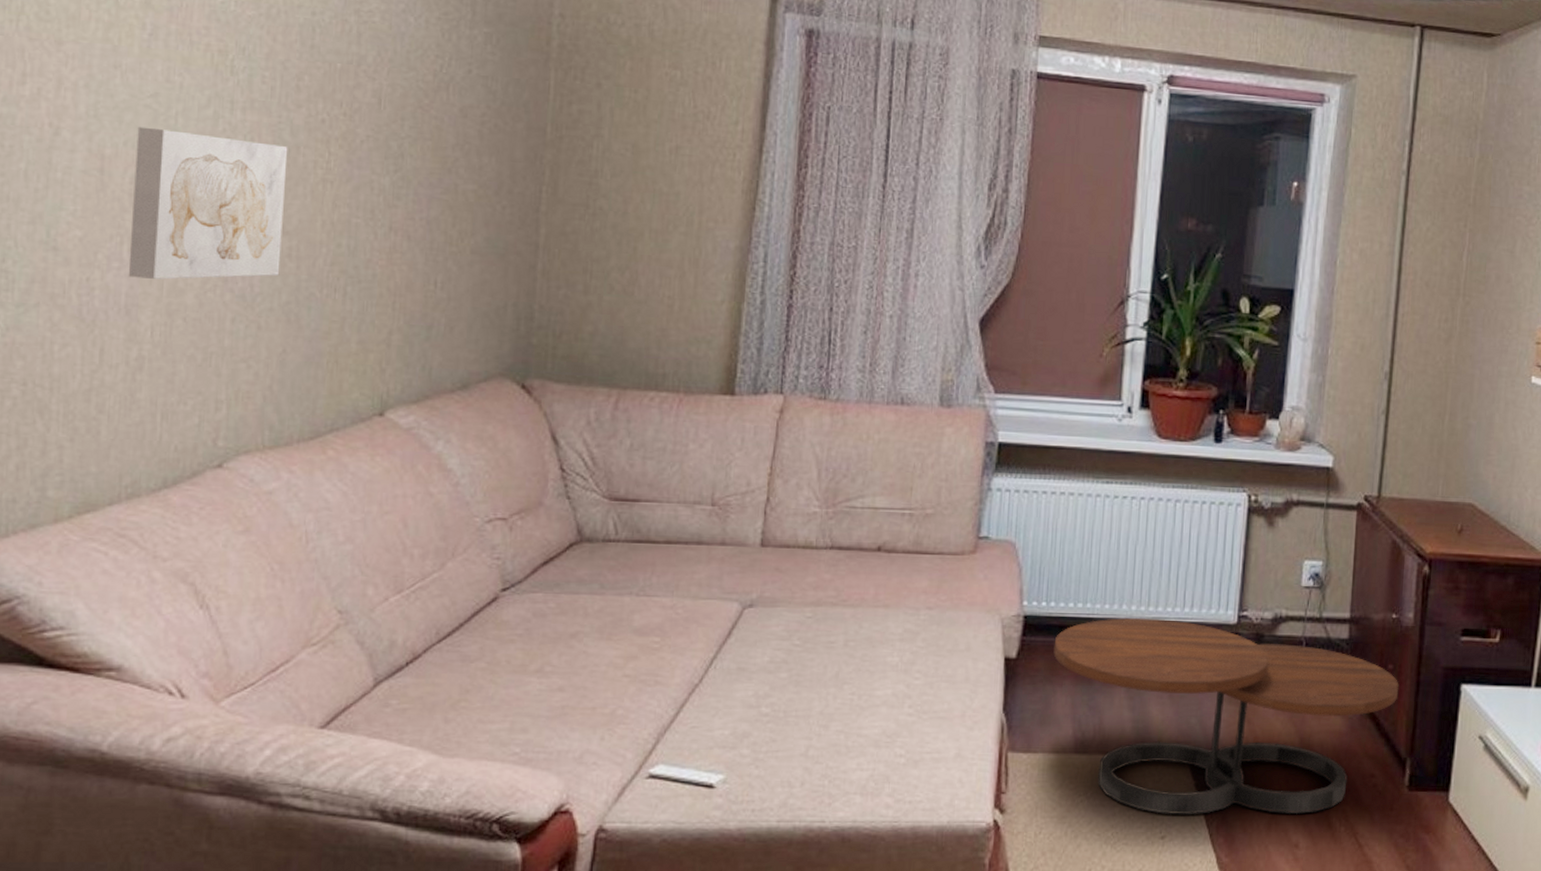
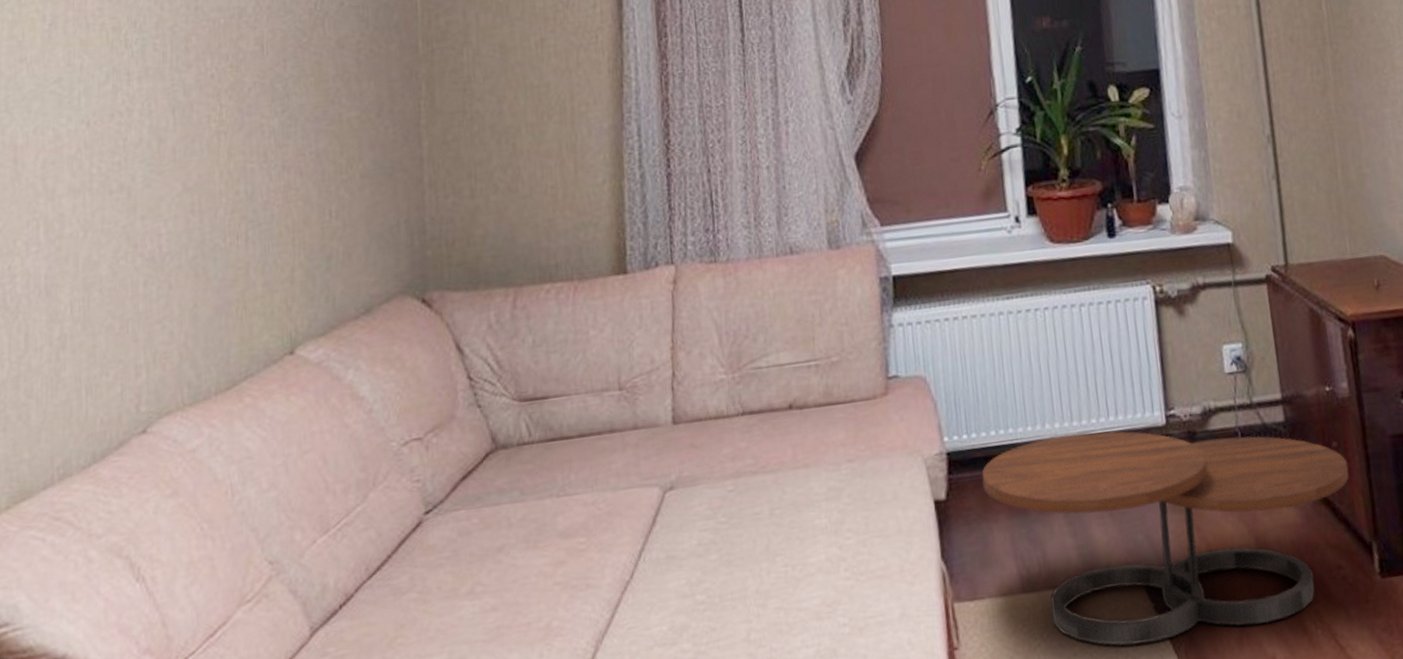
wall art: present [128,126,288,280] -> none [45,106,185,259]

